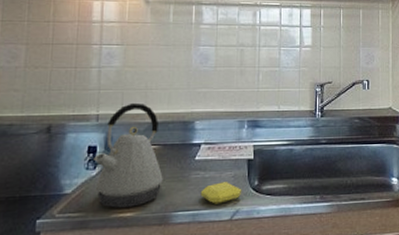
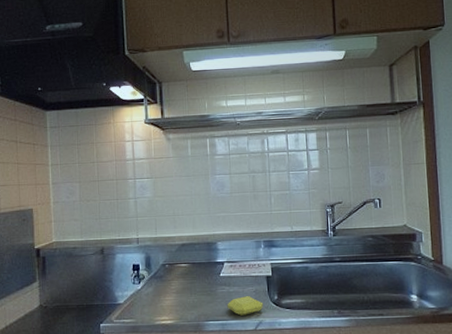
kettle: present [93,102,163,208] -> none [138,227,195,316]

